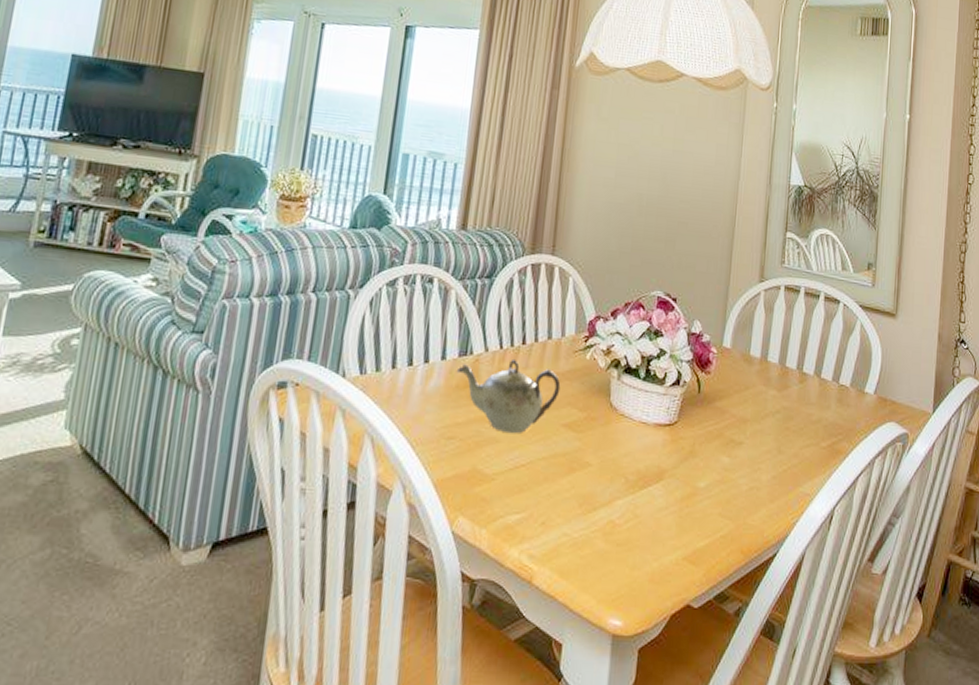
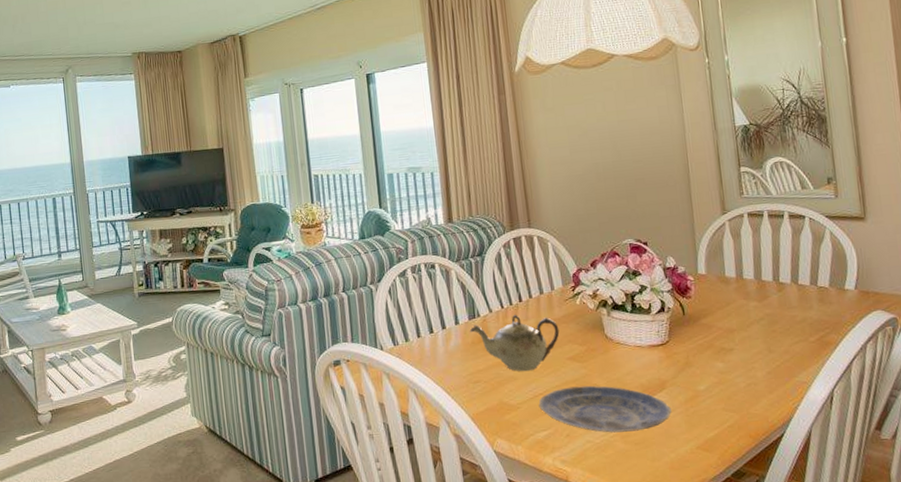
plate: none [517,461,664,529] -> present [538,385,671,433]

